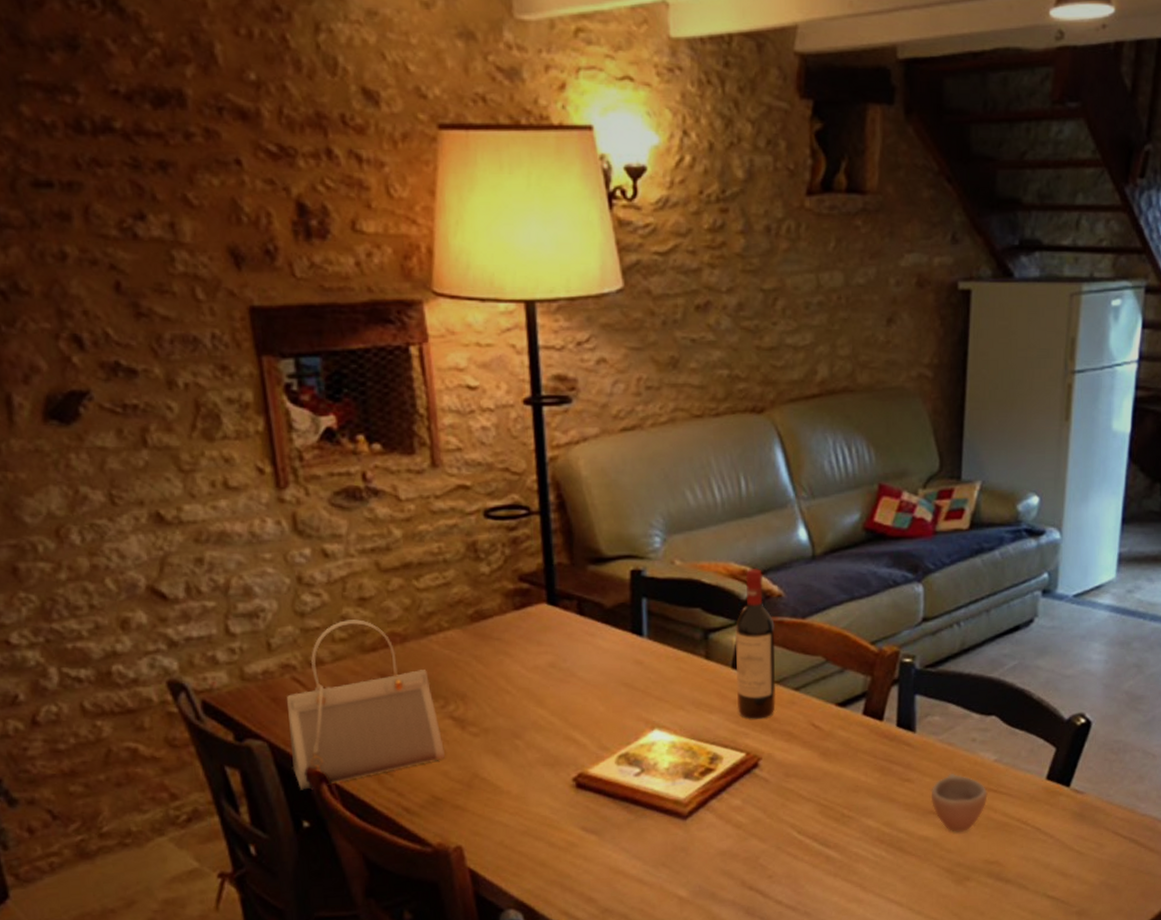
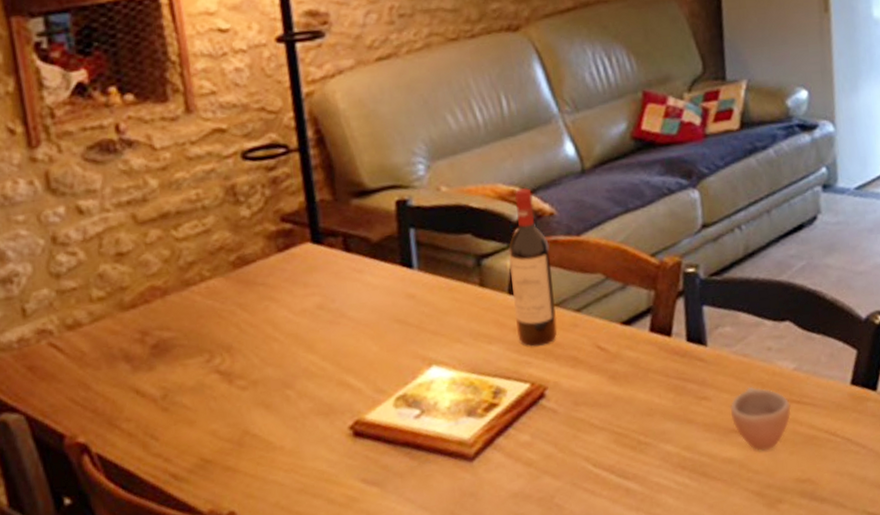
handbag: present [286,619,445,790] -> none [43,276,213,465]

